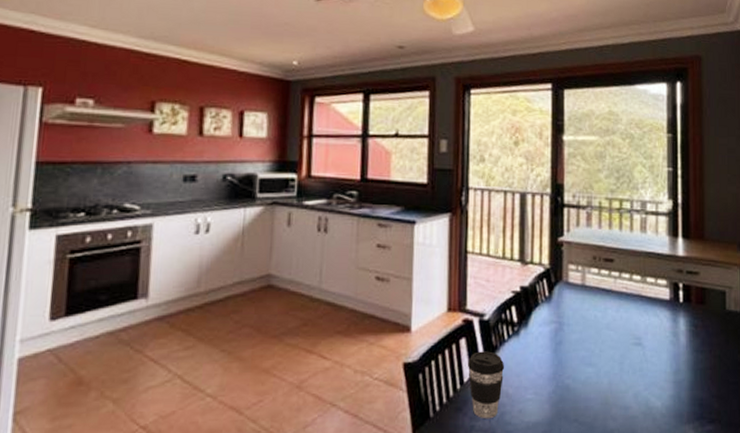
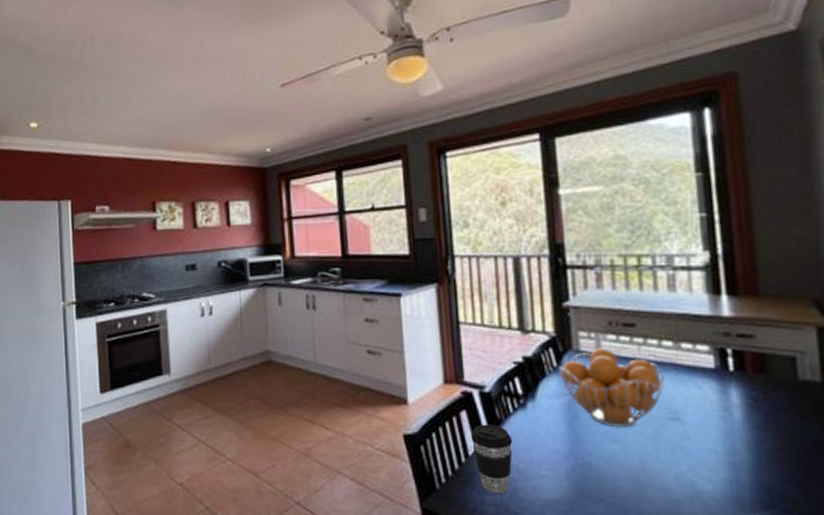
fruit basket: none [549,280,632,353] -> present [558,348,665,428]

